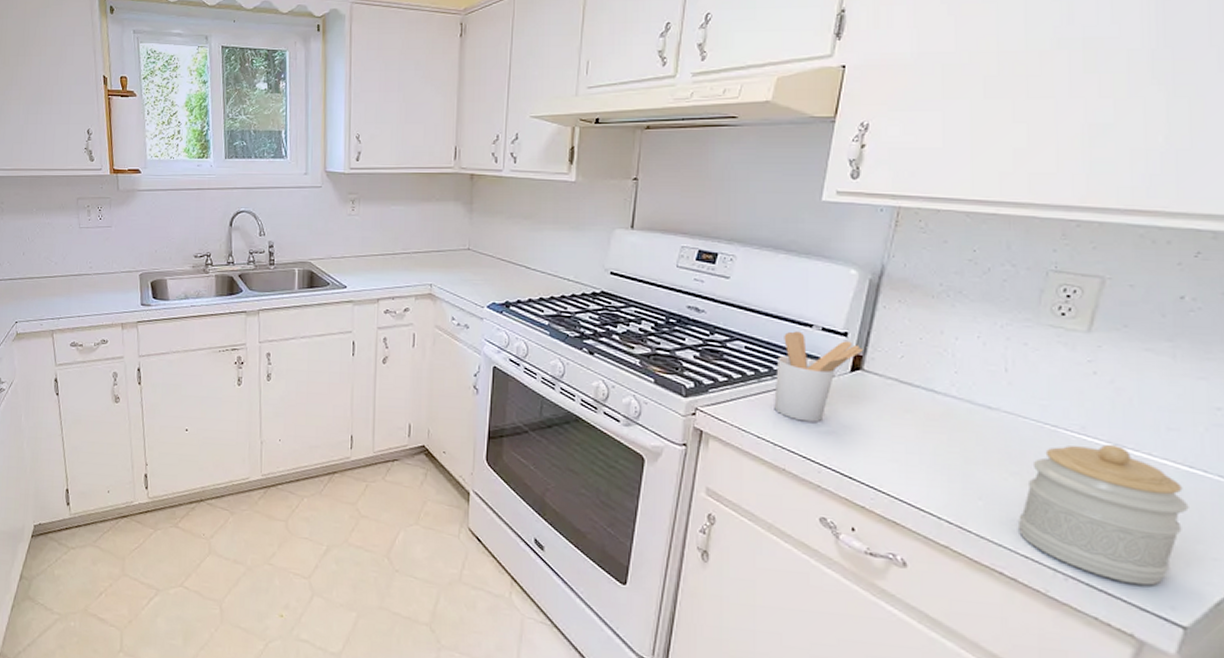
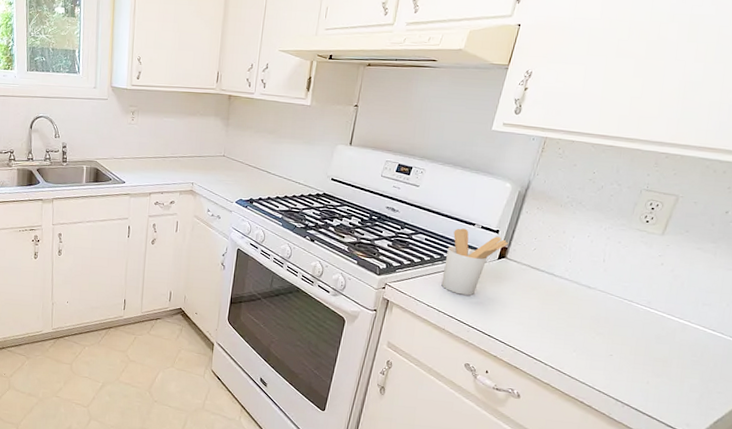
jar: present [1019,444,1189,586] -> none [597,314,709,410]

